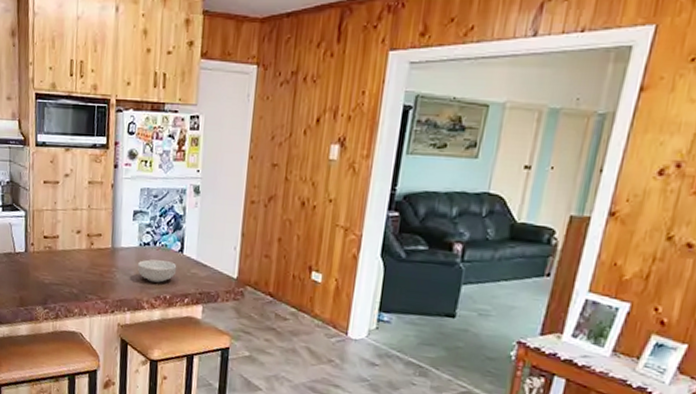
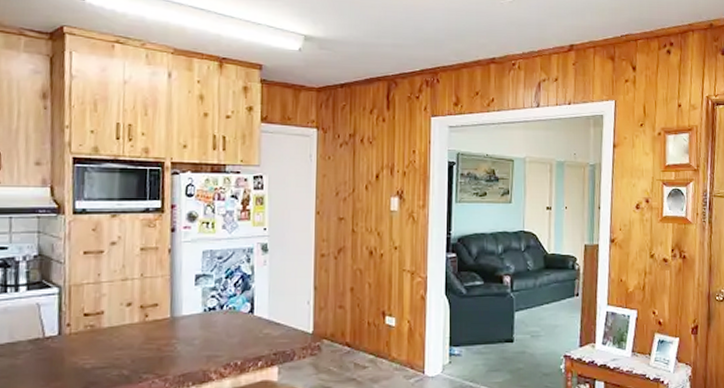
cereal bowl: present [138,259,177,283] -> none [203,324,248,349]

